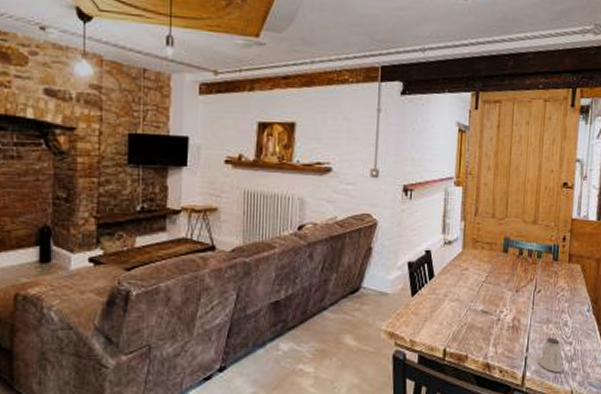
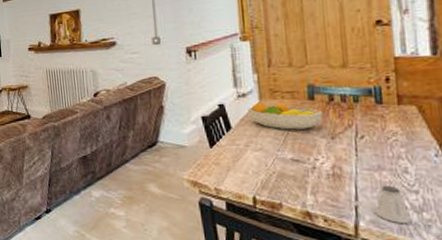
fruit bowl: none [451,251,513,281] -> present [247,102,323,130]

